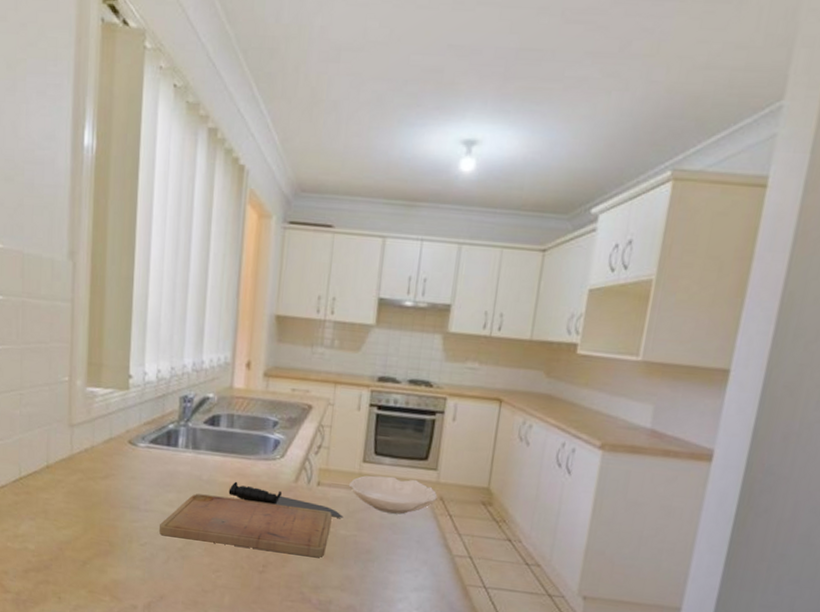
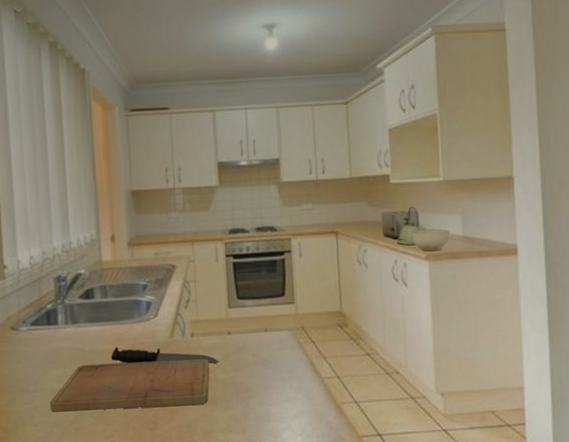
bowl: present [348,475,438,515] -> none [219,315,299,350]
toaster: none [554,385,604,420] -> present [380,210,420,239]
kettle: none [570,385,609,430] -> present [397,206,428,246]
bowl: none [587,412,636,441] -> present [411,228,450,252]

